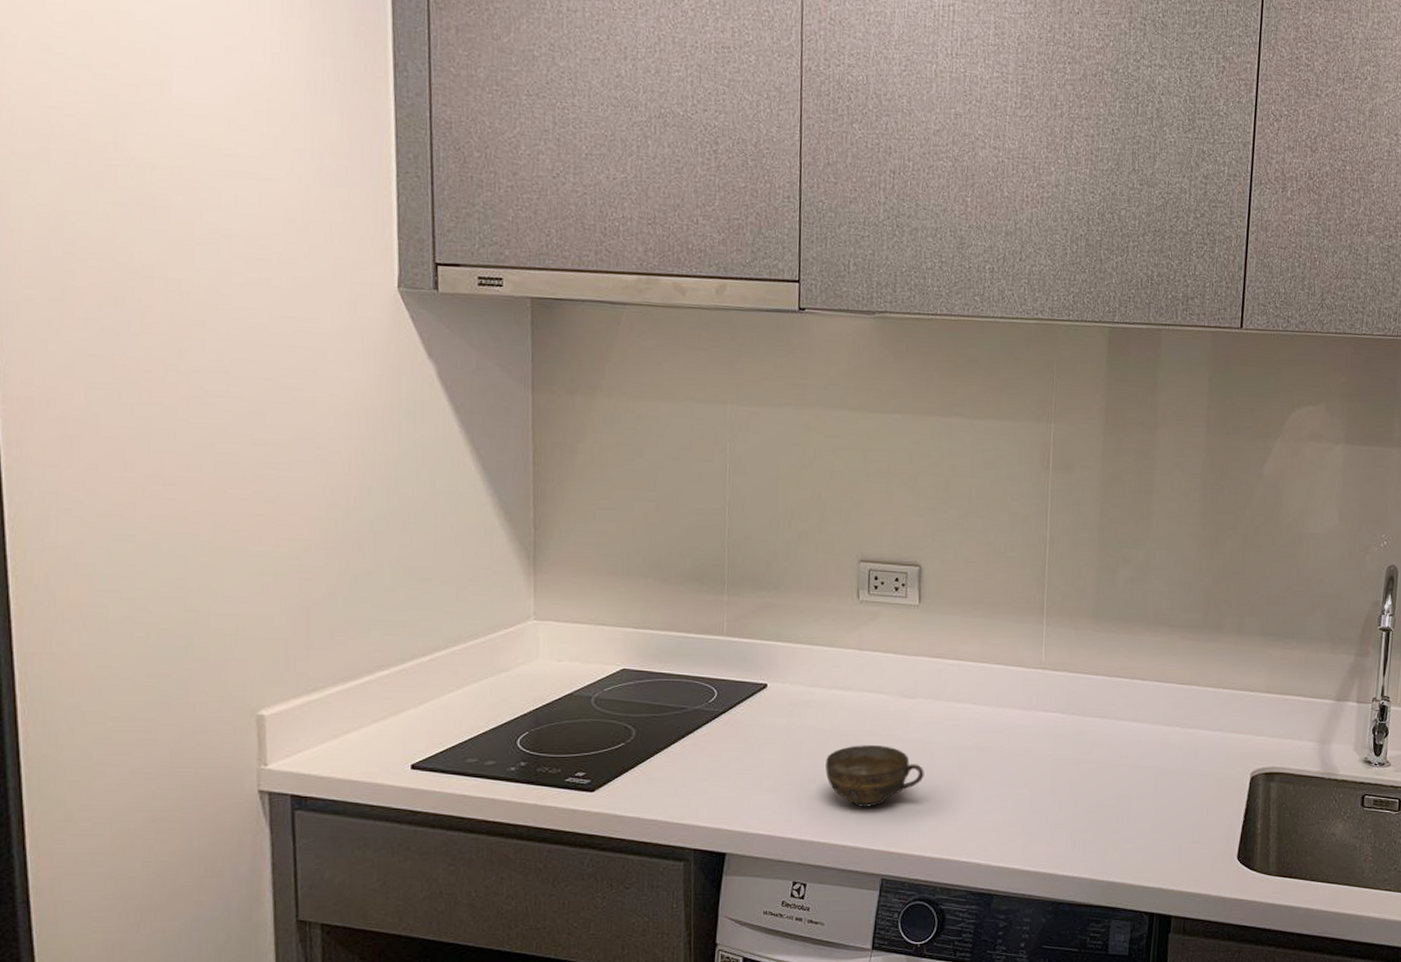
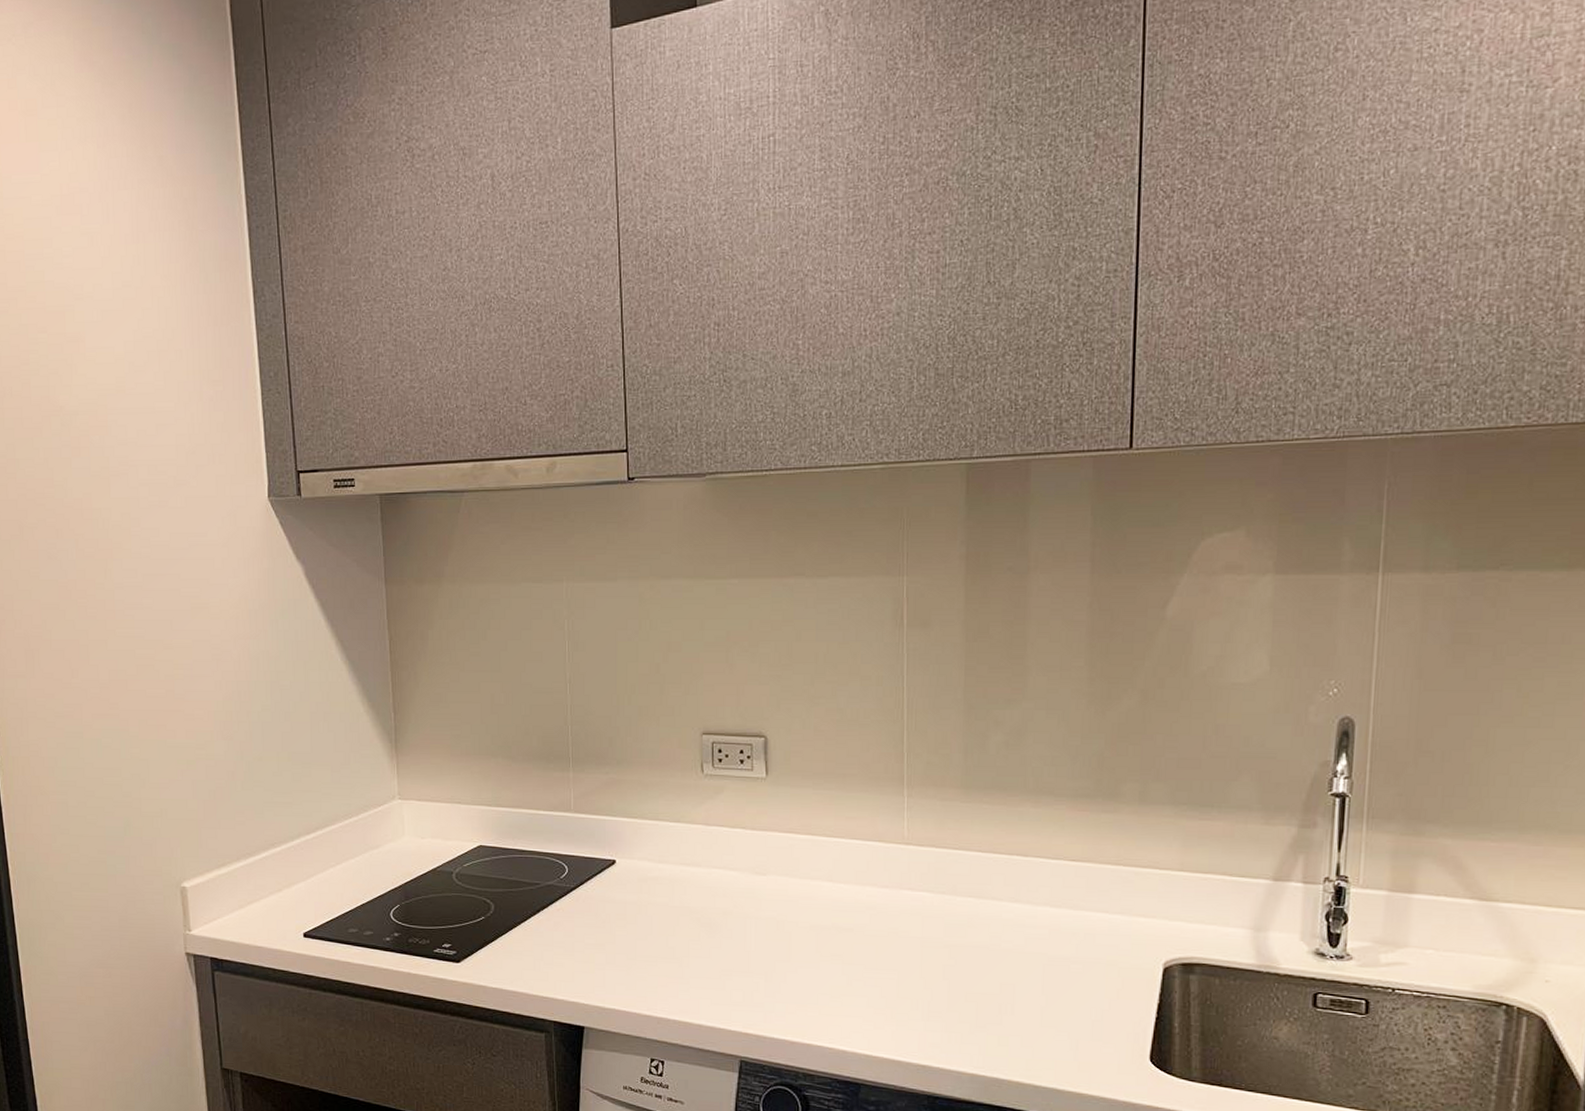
cup: present [825,745,924,807] -> none [678,923,780,987]

